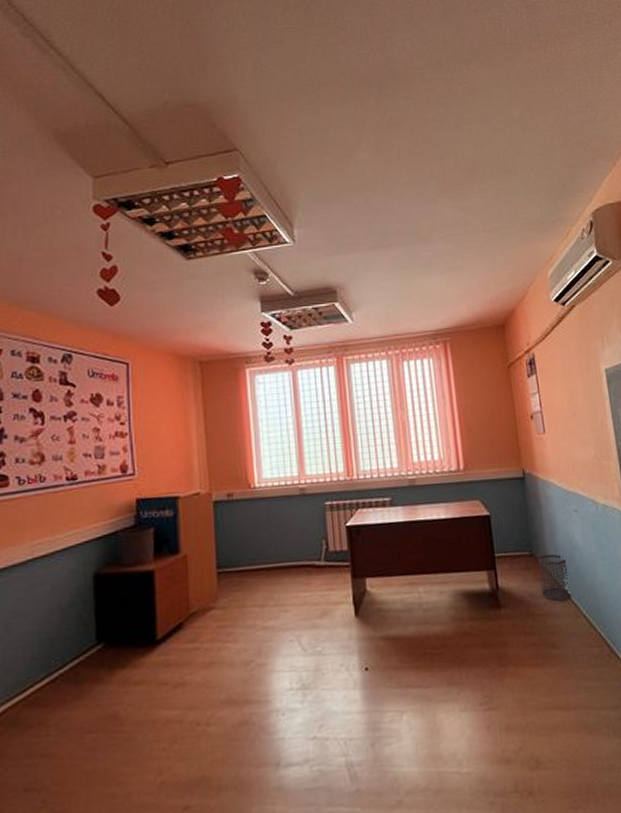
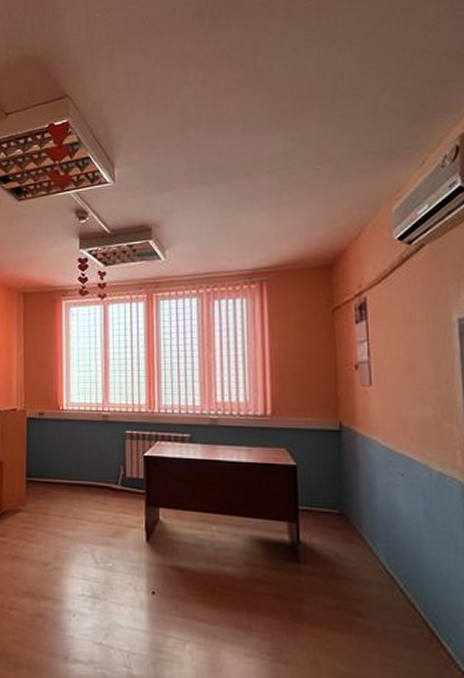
wastebasket: present [537,554,571,602] -> none [349,516,386,570]

